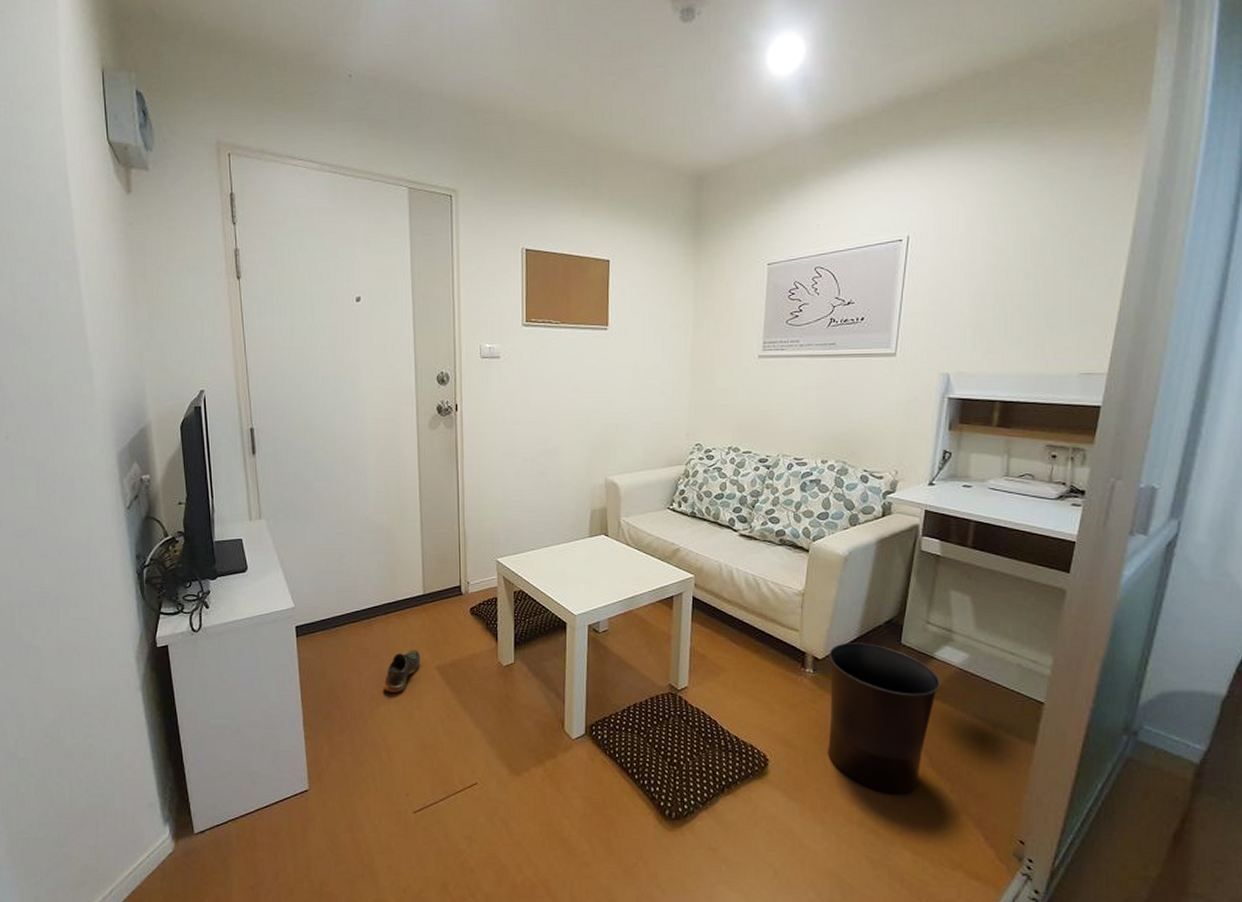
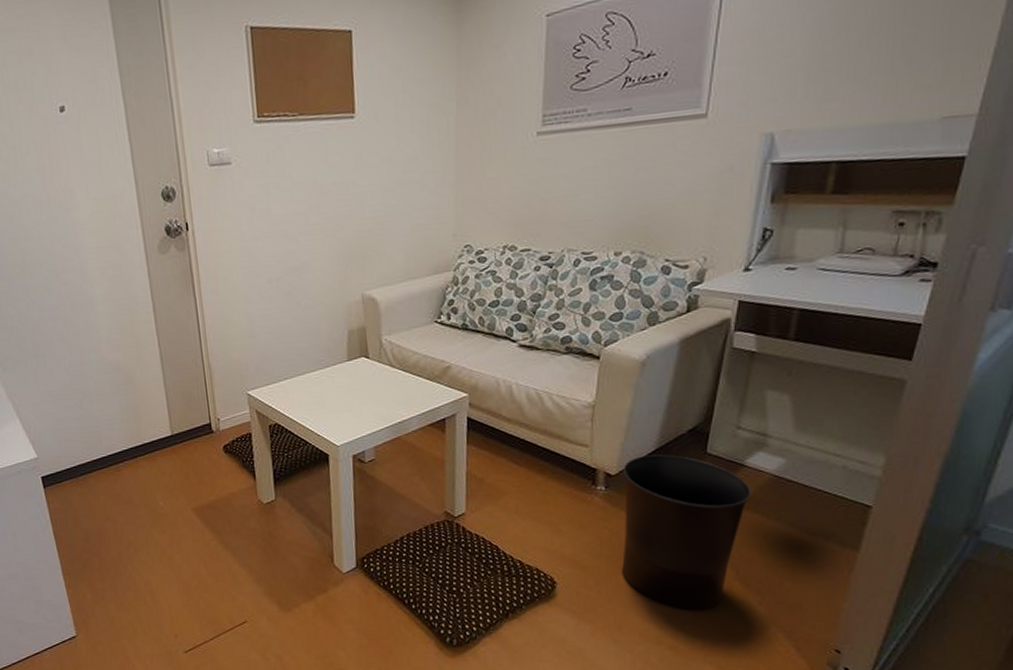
athletic shoe: present [383,649,421,692] -> none [139,492,176,537]

